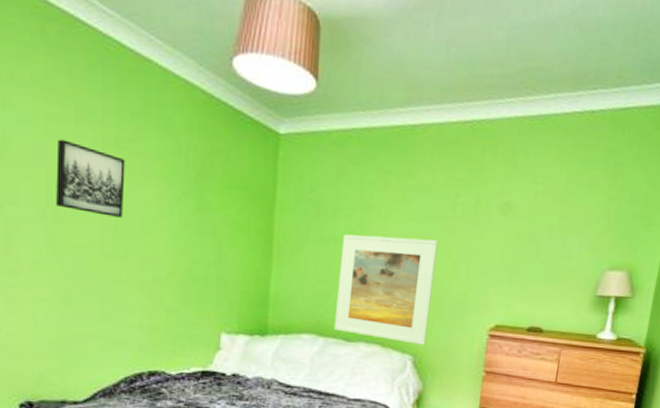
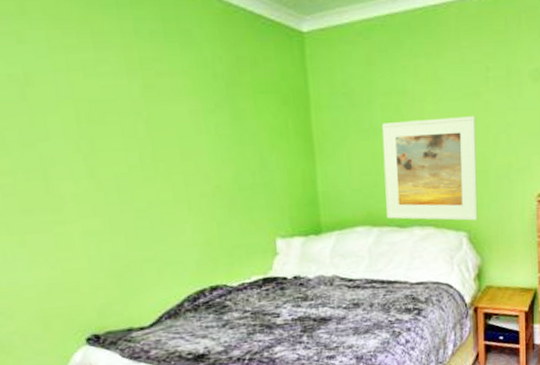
wall art: present [56,139,125,218] -> none [80,68,159,139]

